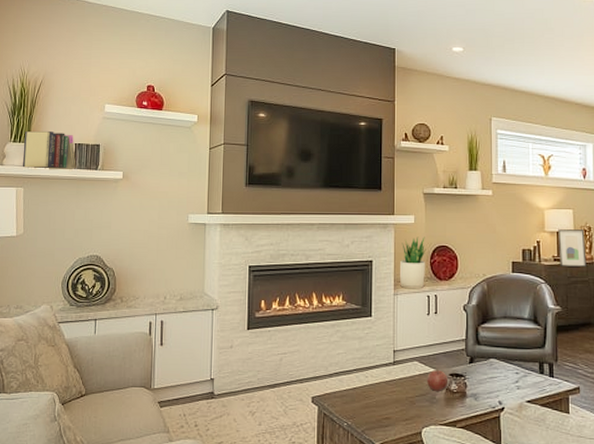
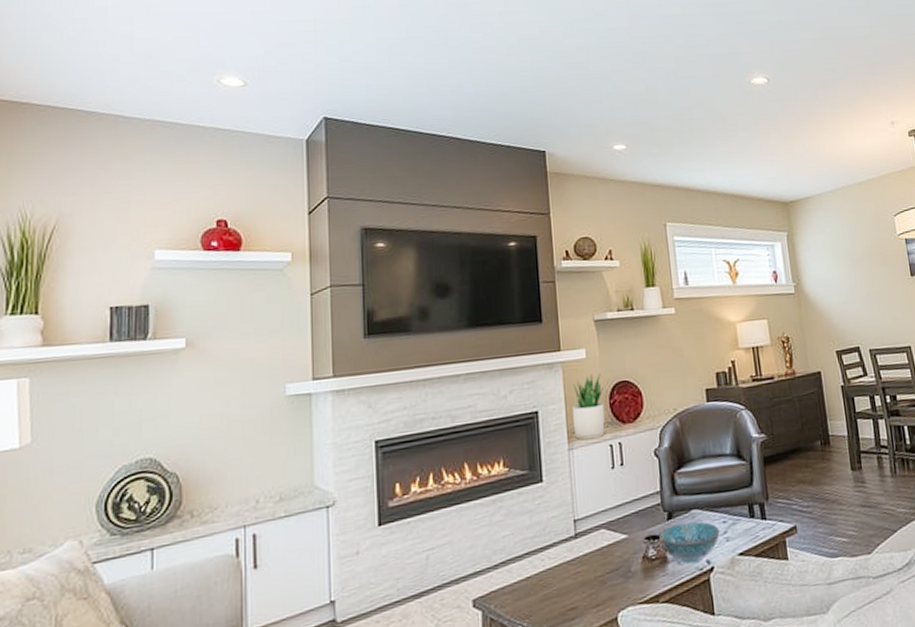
books: present [22,132,76,169] -> none [26,294,113,349]
fruit: present [427,369,447,391] -> none [618,534,644,563]
decorative bowl: none [461,367,512,402] -> present [659,521,720,564]
picture frame: present [558,228,587,268] -> none [753,340,789,388]

